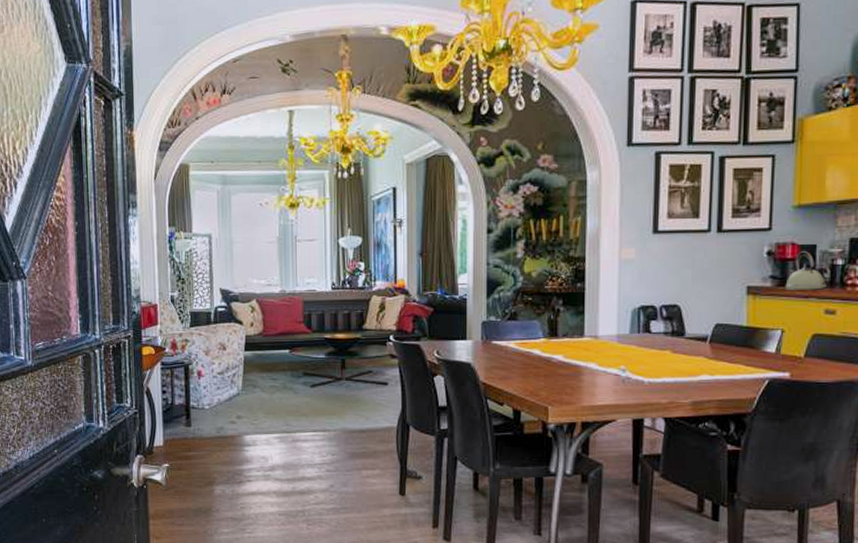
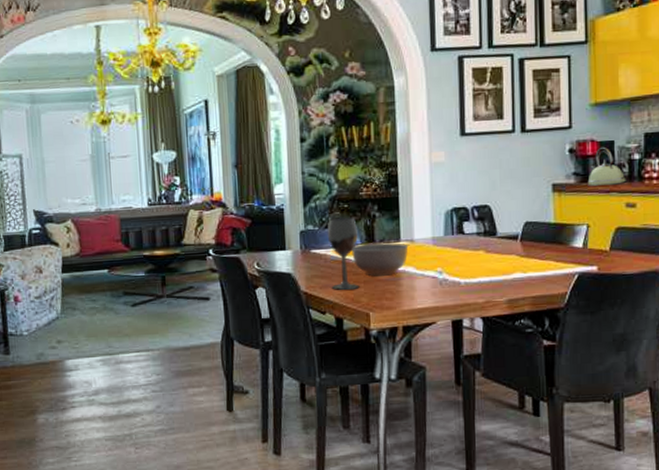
wine glass: none [509,310,540,382] -> present [327,217,360,290]
bowl: none [533,337,592,371] -> present [351,243,409,276]

